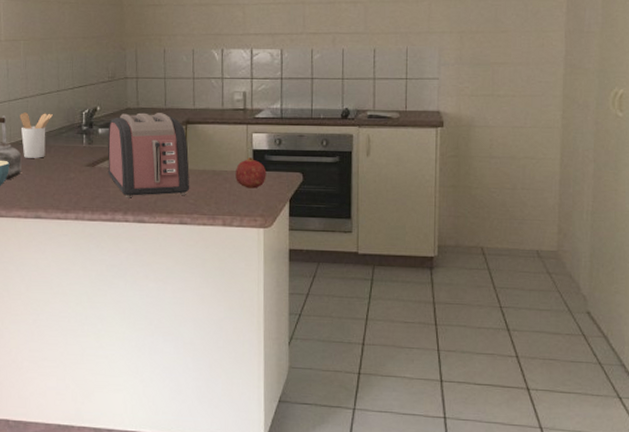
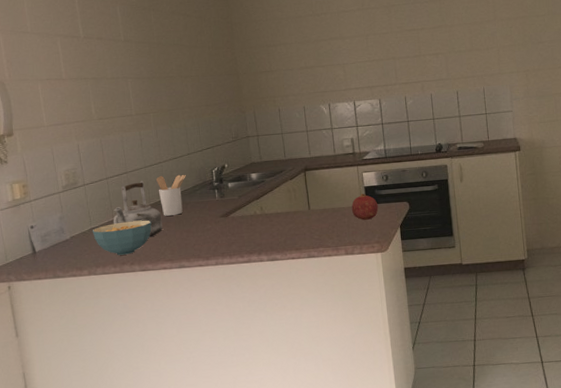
toaster: present [107,112,190,198] -> none [237,163,314,241]

